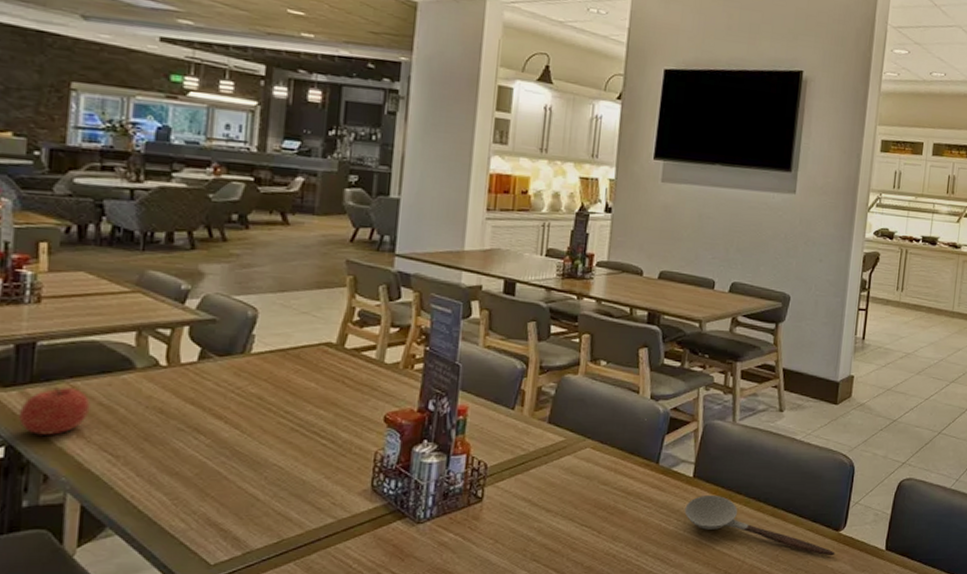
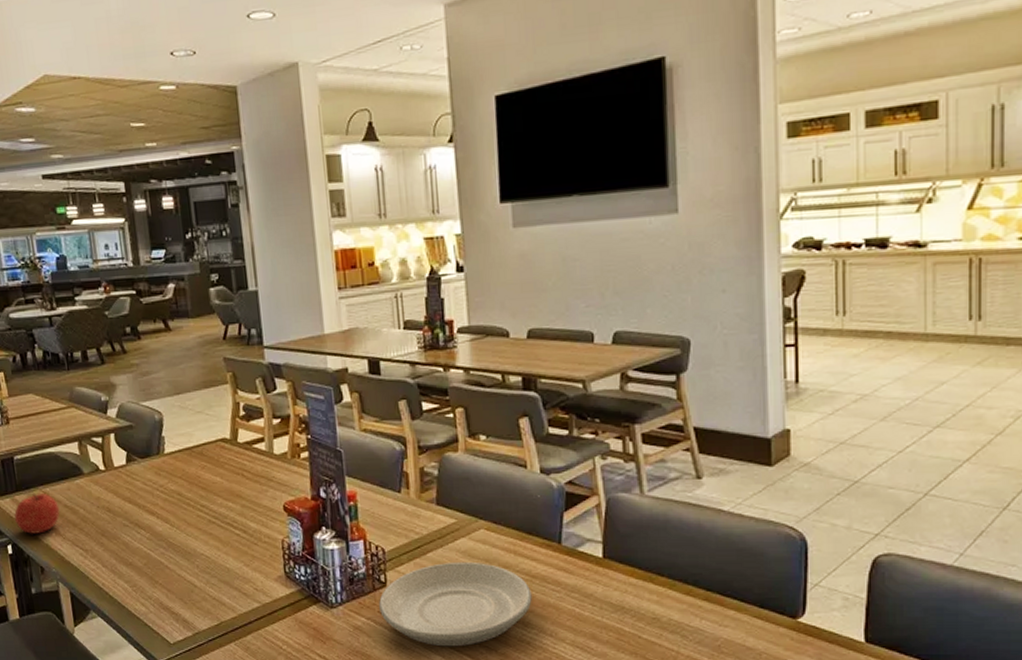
plate: none [470,478,625,562] -> present [379,561,532,647]
spoon: present [684,494,836,556] -> none [599,577,796,649]

